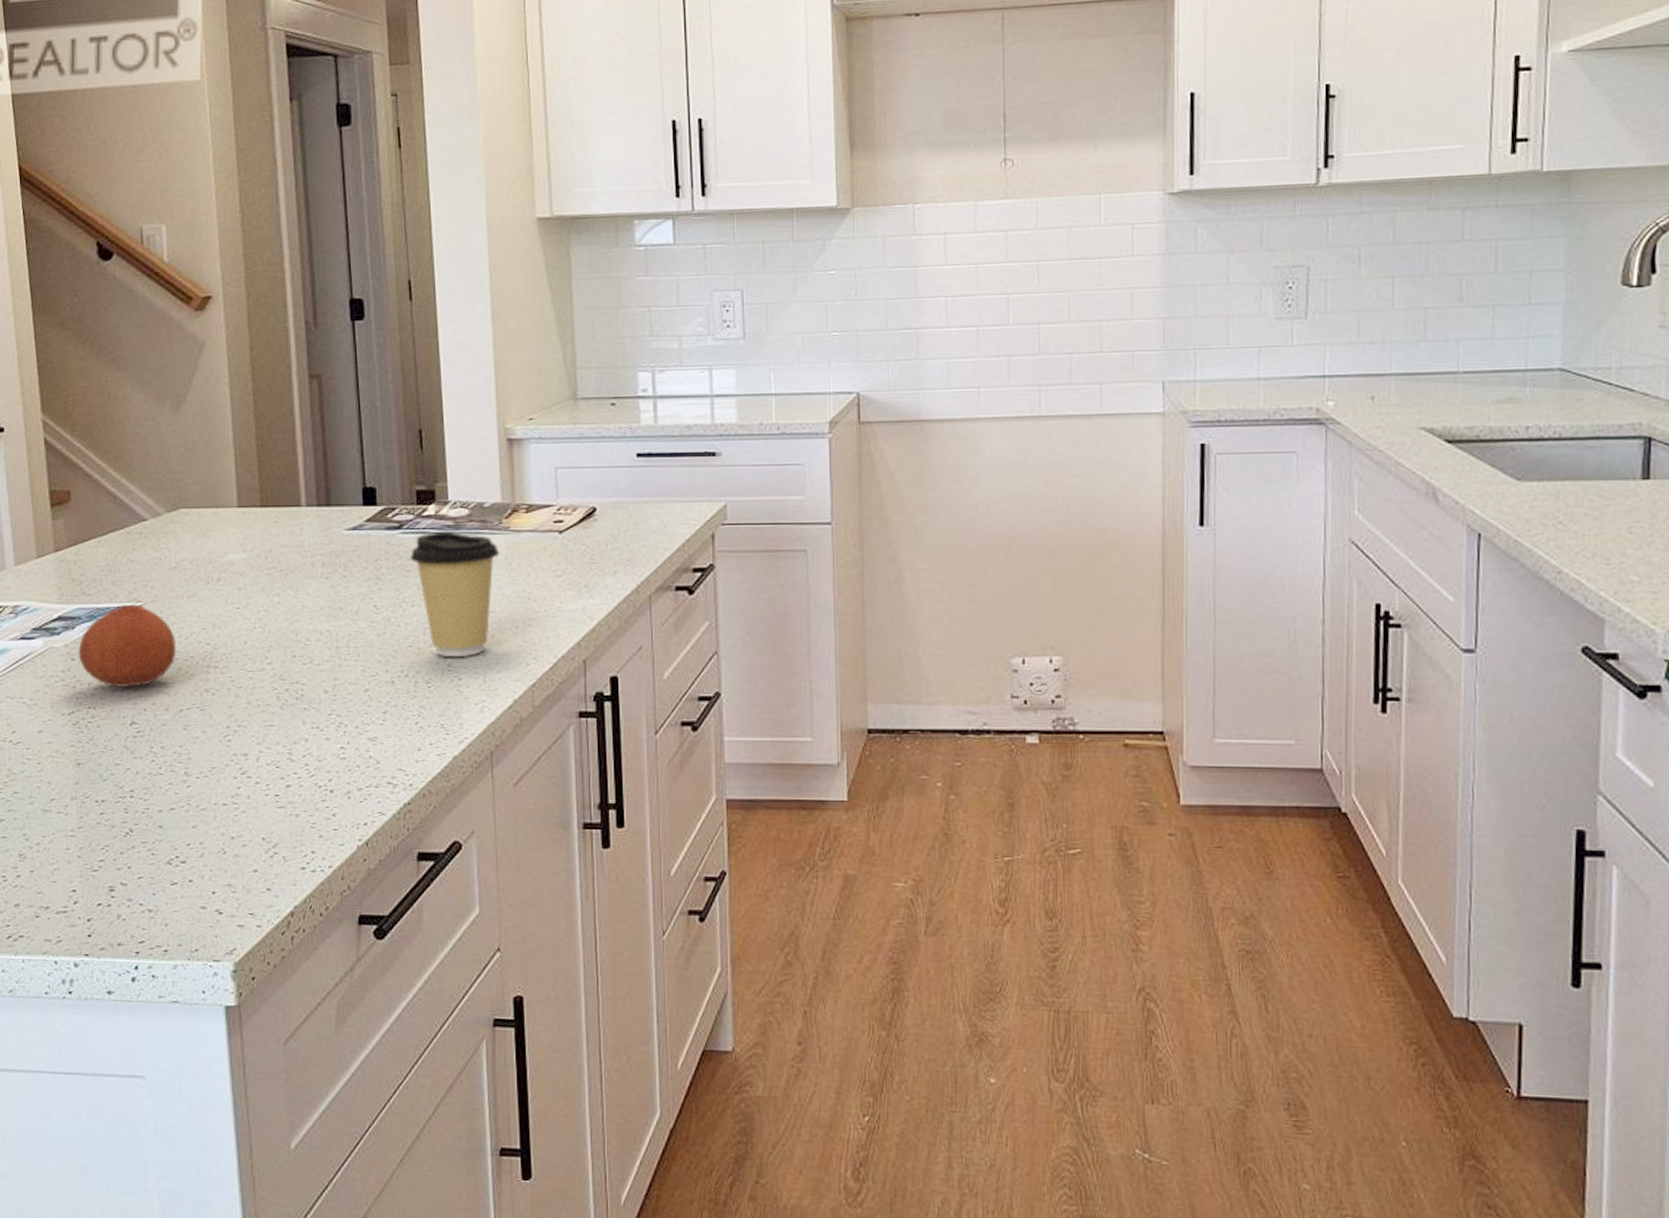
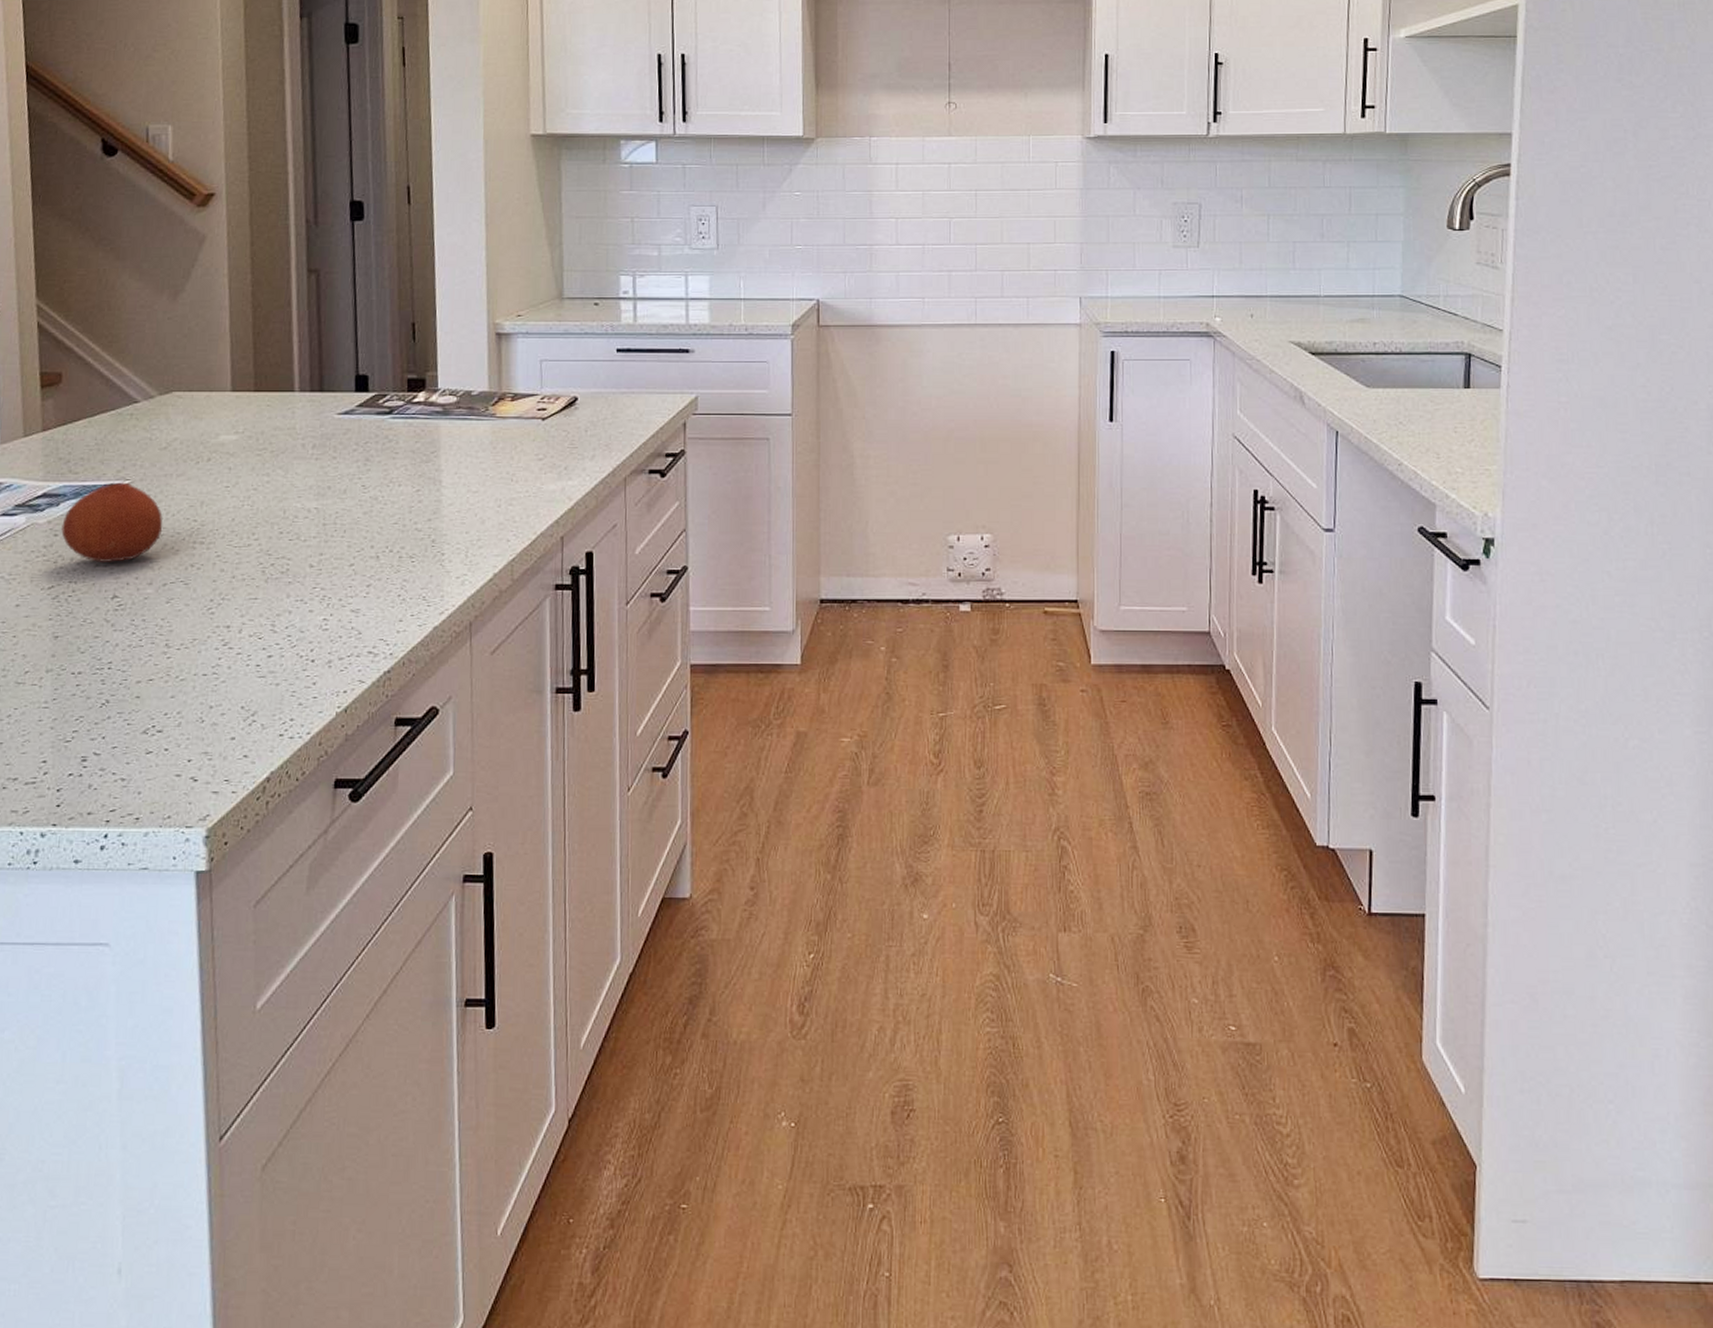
coffee cup: present [410,531,500,656] -> none [399,416,486,533]

